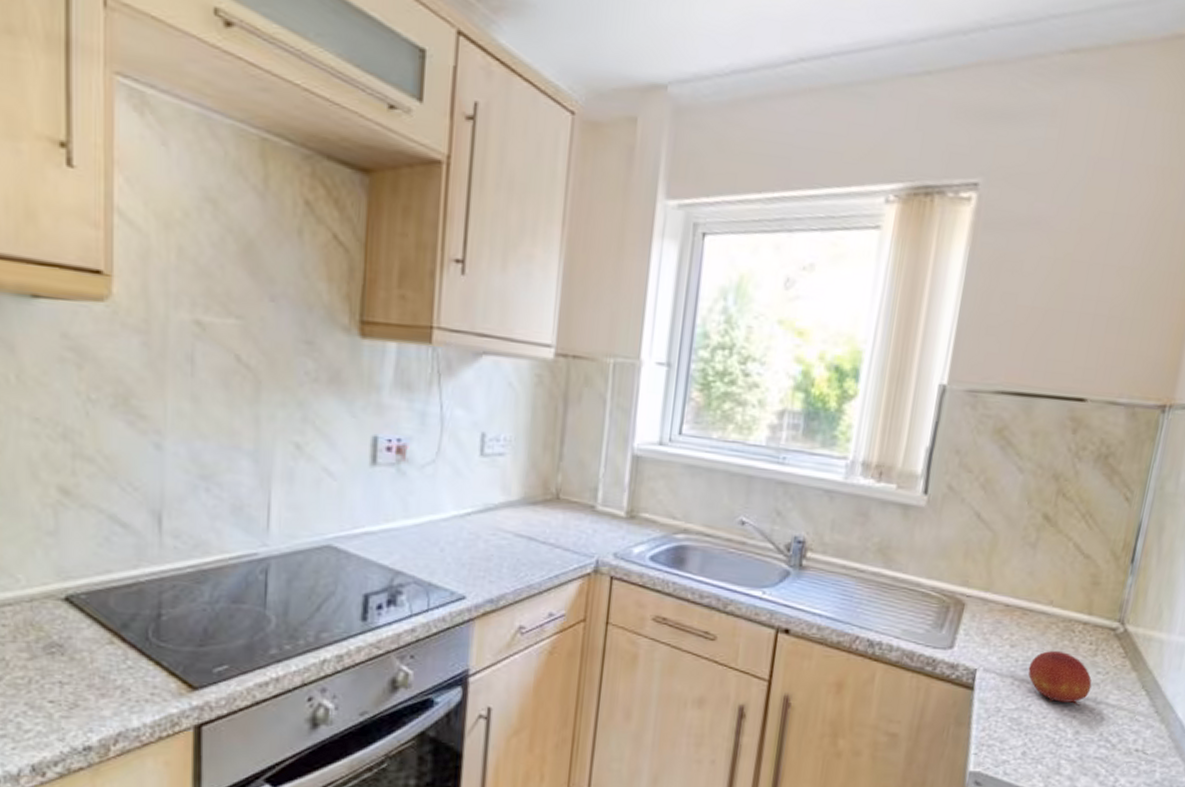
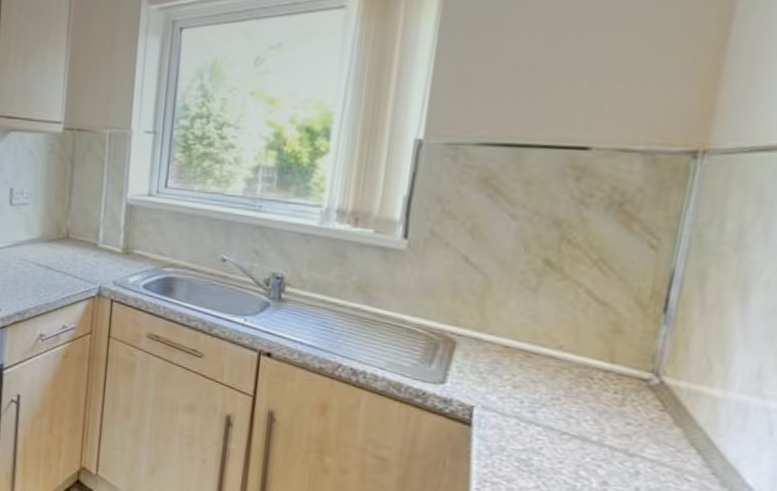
fruit: present [1028,650,1092,706] -> none [536,395,621,455]

